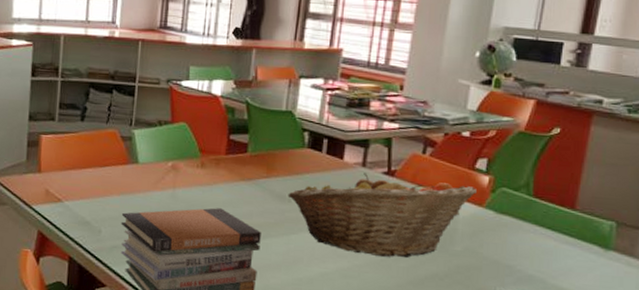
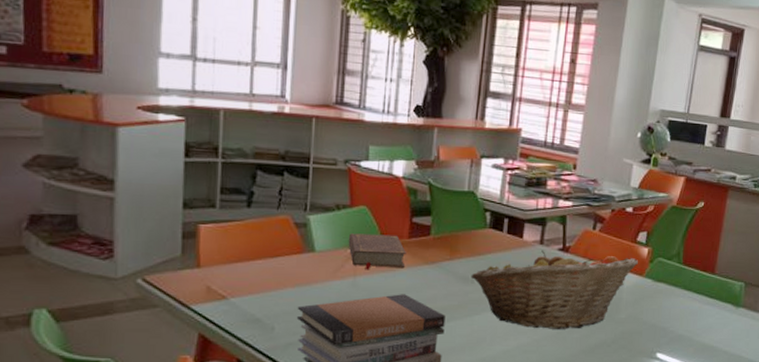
book: none [168,148,223,183] -> present [348,233,406,270]

